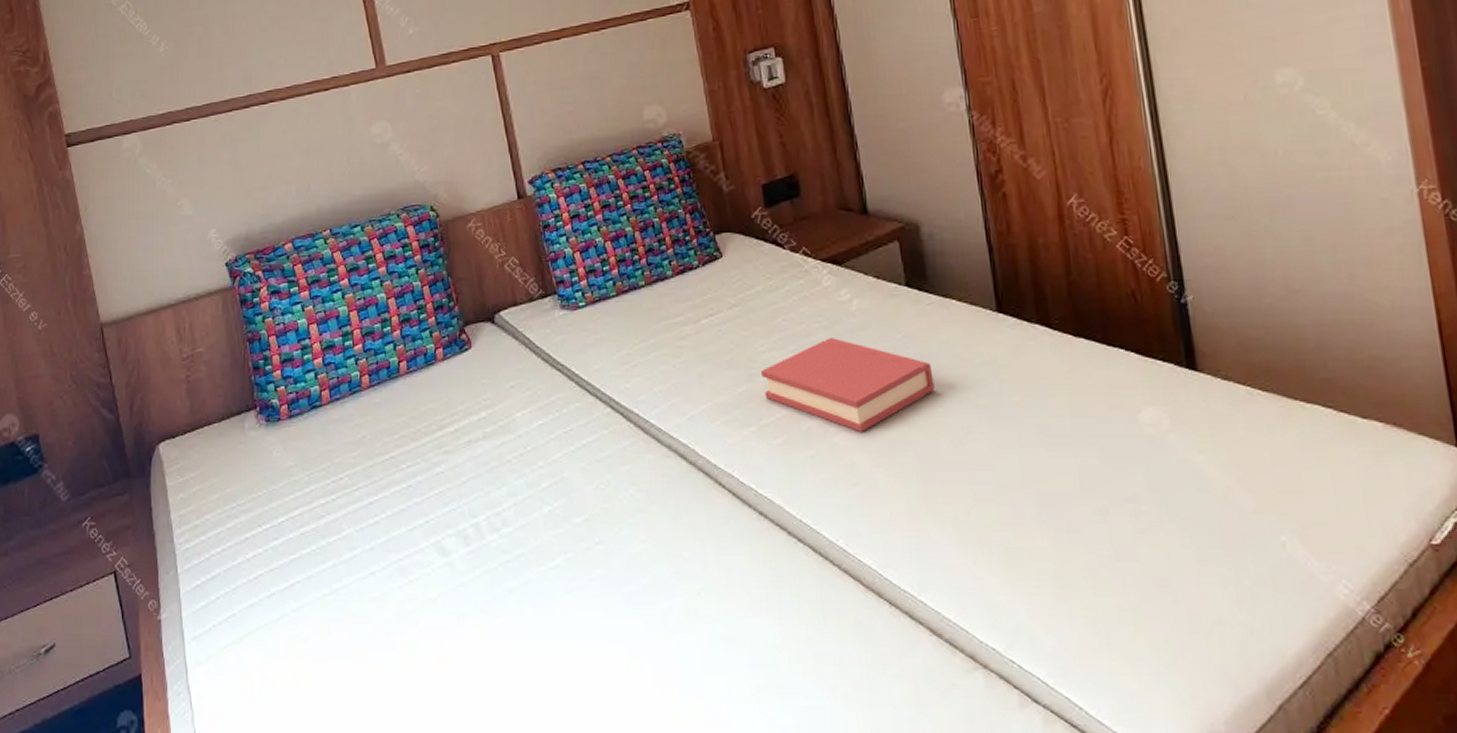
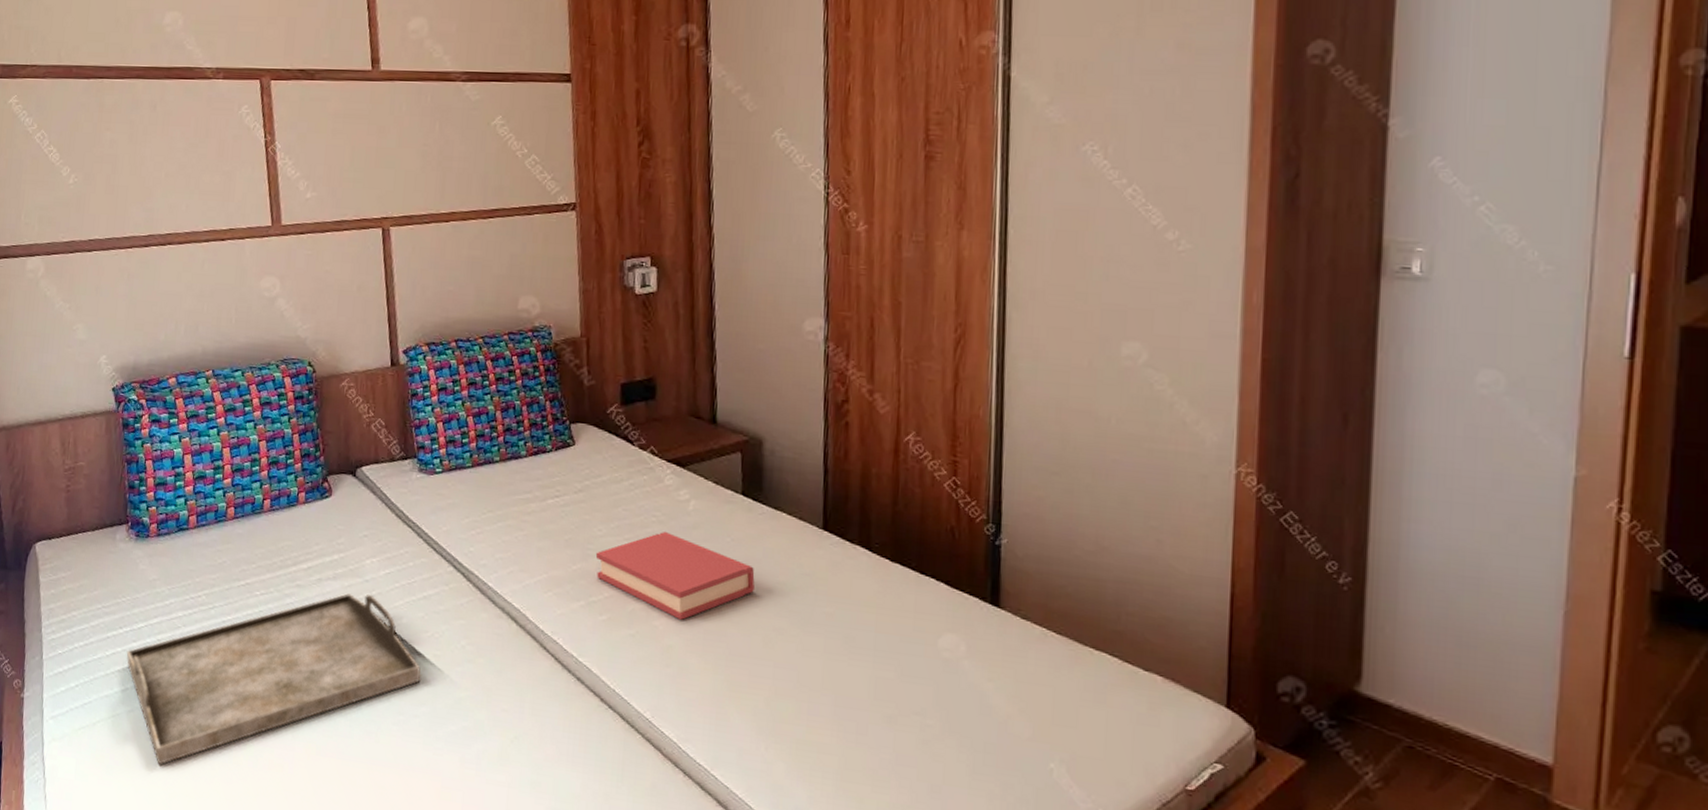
serving tray: none [268,450,591,676] -> present [126,593,421,766]

